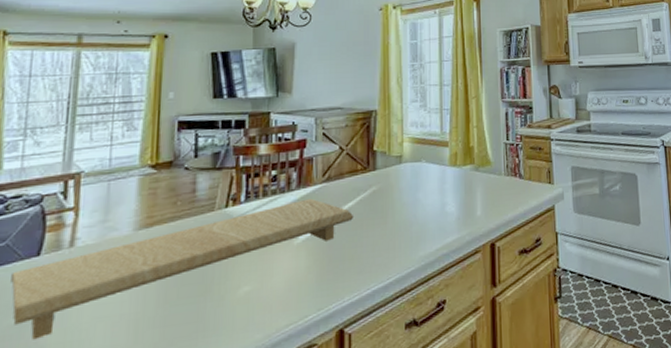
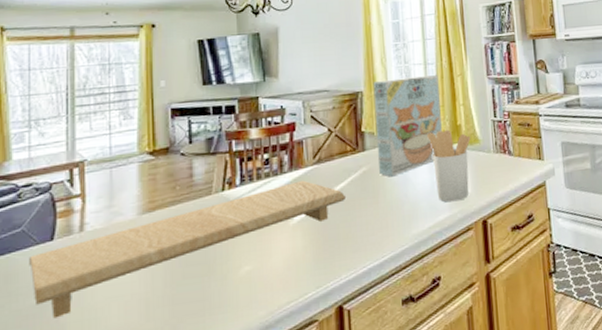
cereal box: none [388,96,454,197] -> present [373,75,442,177]
utensil holder: none [439,151,483,224] -> present [427,129,471,202]

